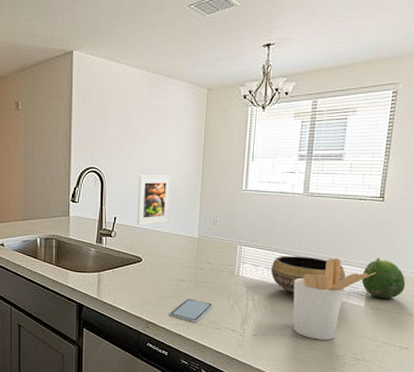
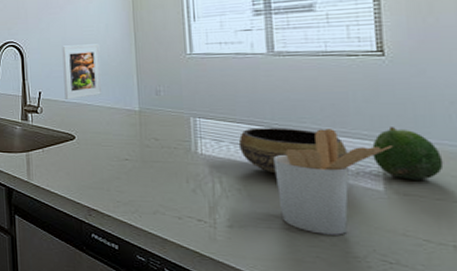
smartphone: present [170,298,213,322] -> none [115,181,169,209]

